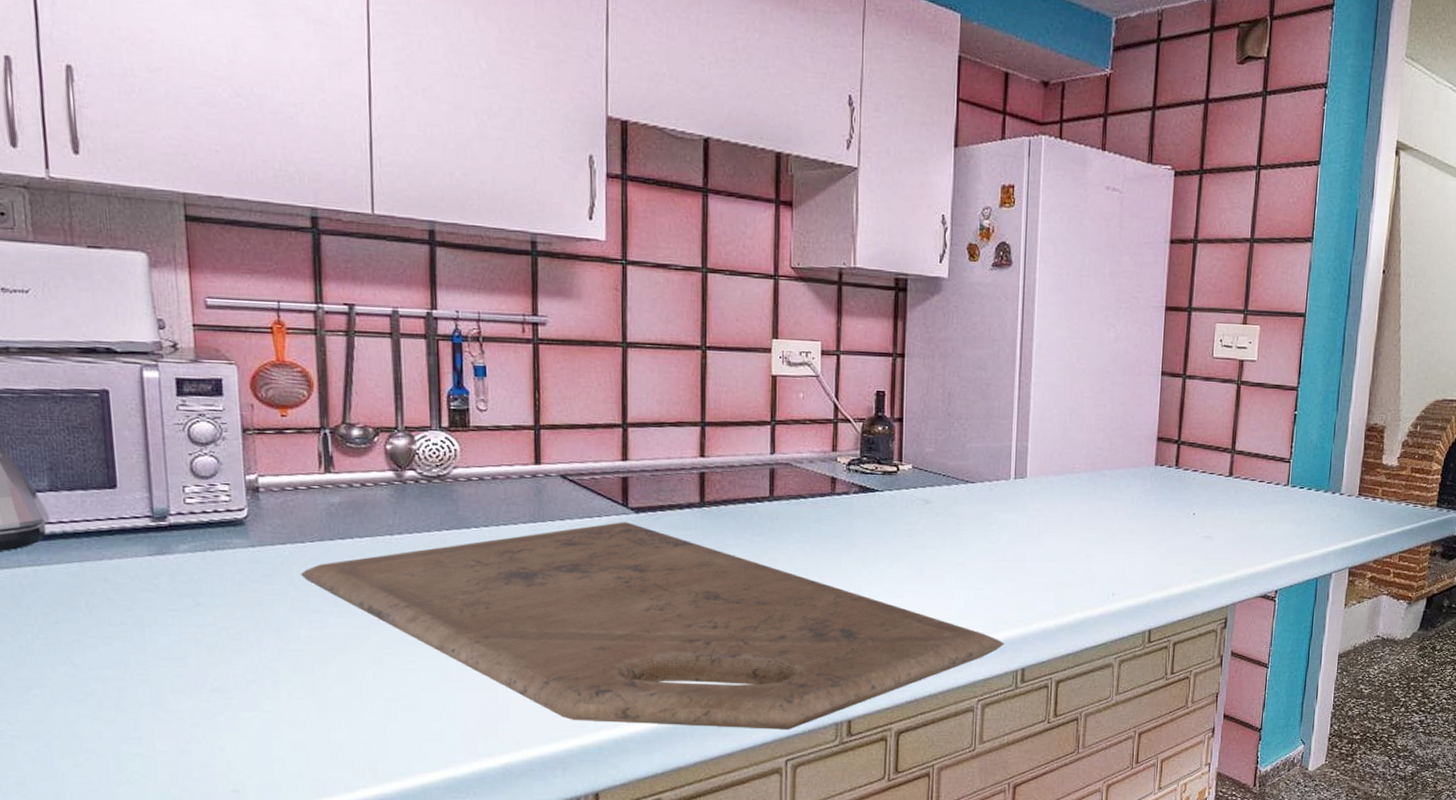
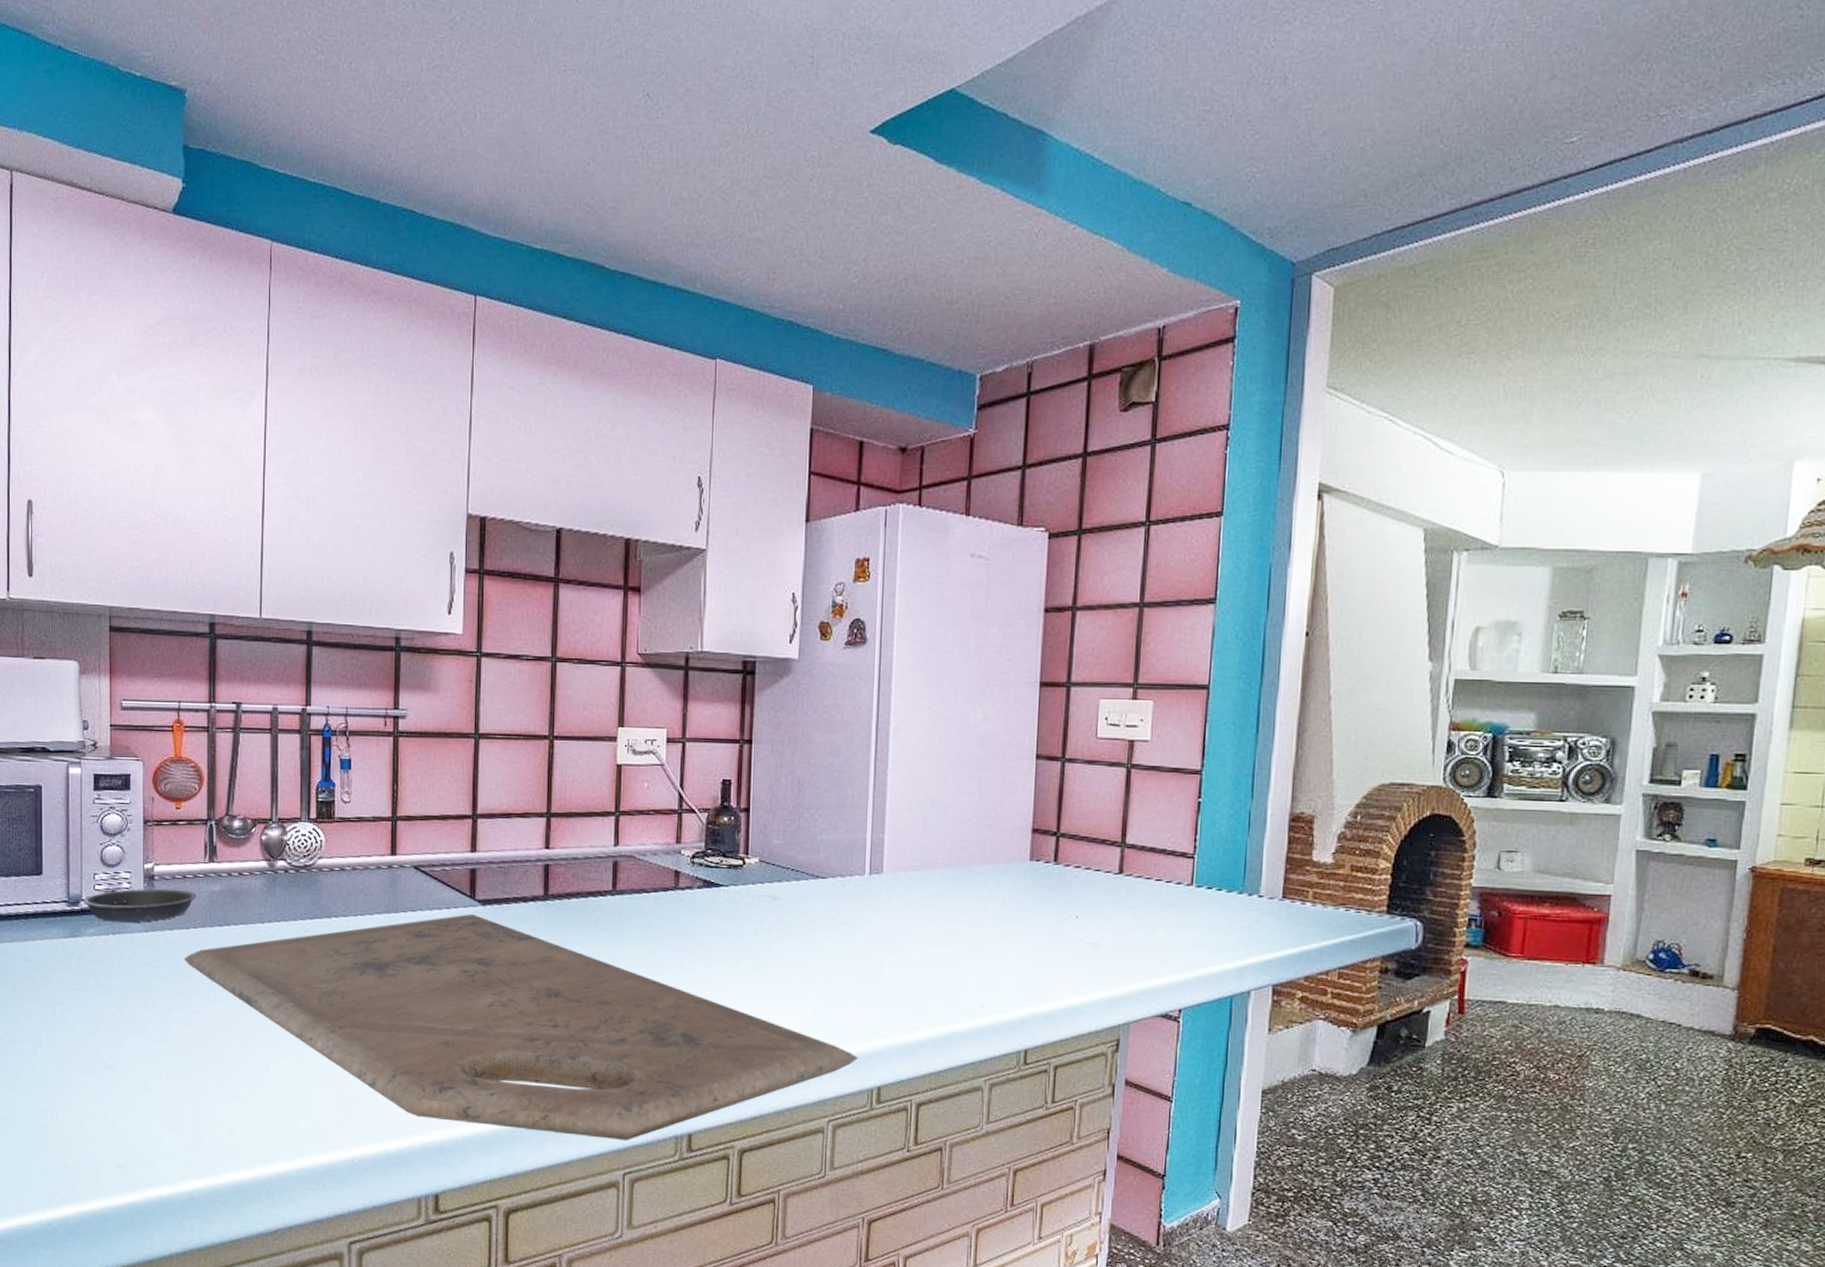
frying pan: none [171,501,312,538] -> present [83,888,197,923]

